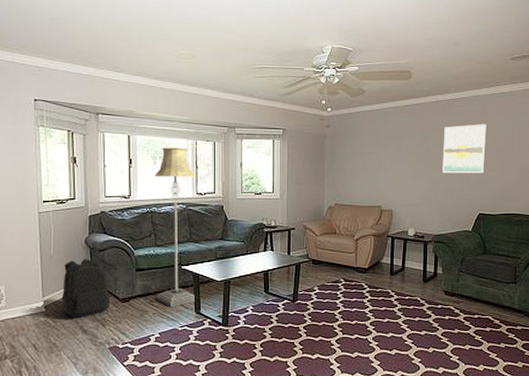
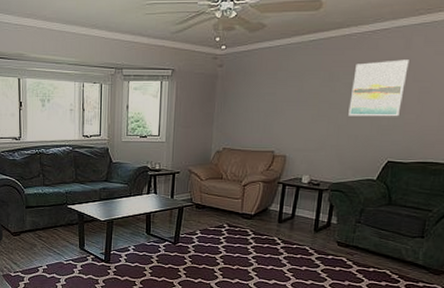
floor lamp: present [154,147,195,308] -> none [43,90,82,243]

